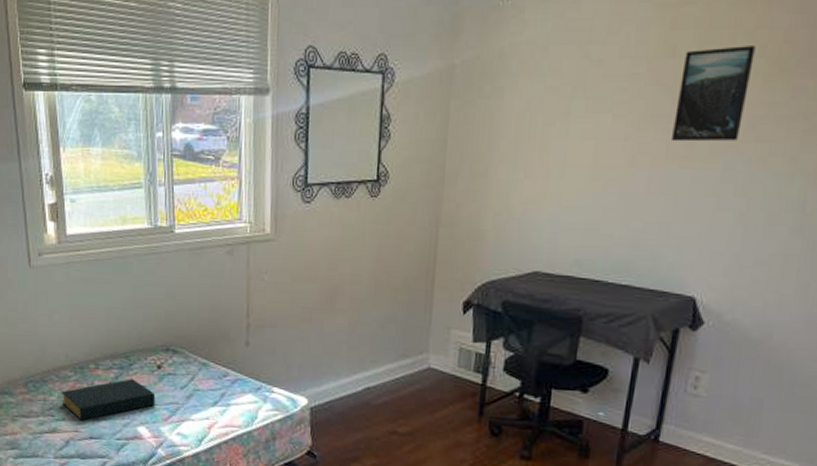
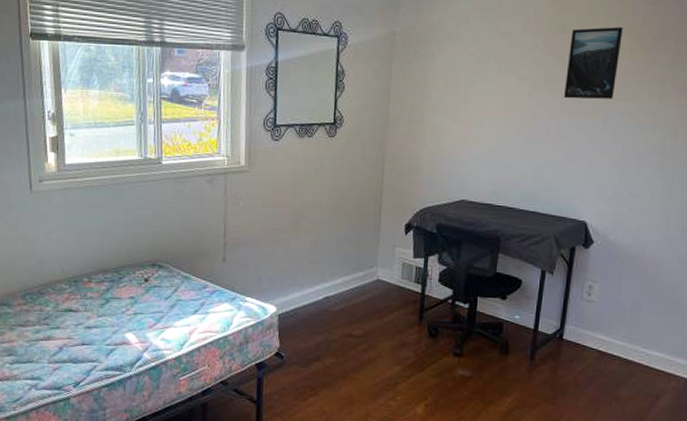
hardback book: present [61,379,156,421] -> none [56,291,143,329]

